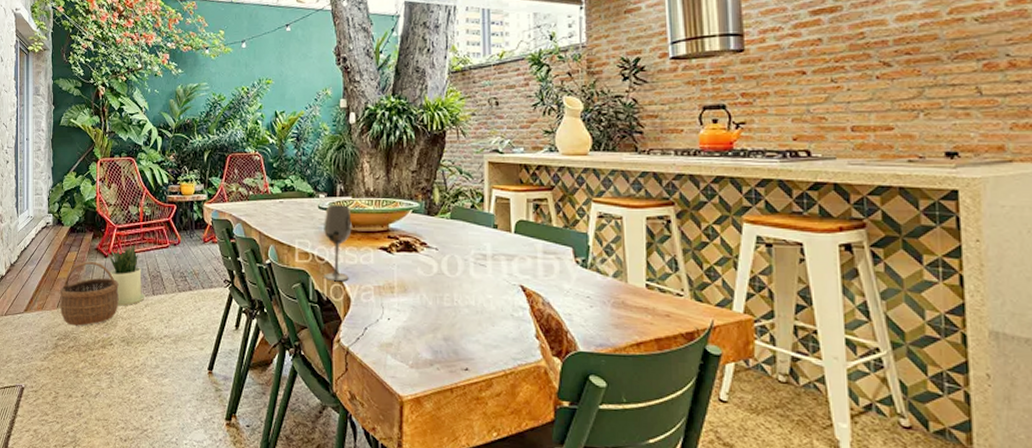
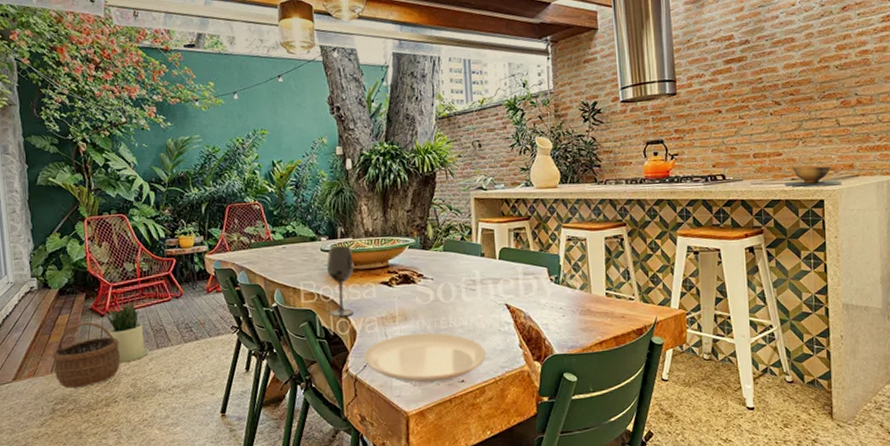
plate: none [357,308,496,366] -> present [363,332,487,382]
wooden bowl: none [896,143,987,173] -> present [783,164,842,187]

